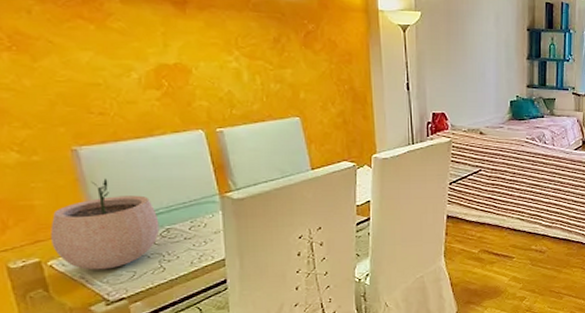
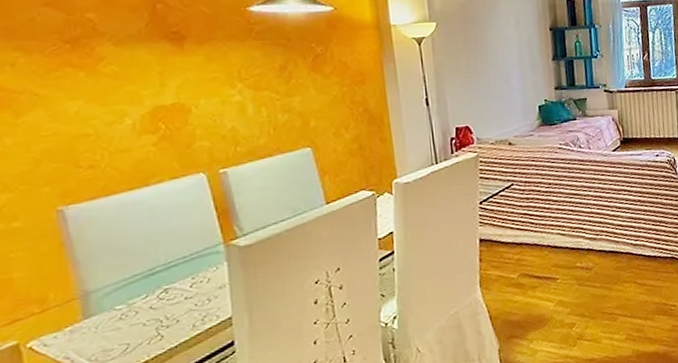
plant pot: present [50,178,160,270] -> none [31,238,157,348]

